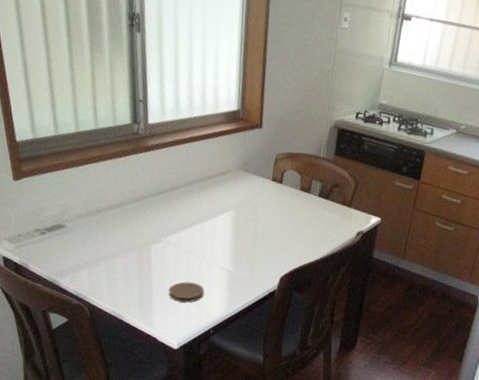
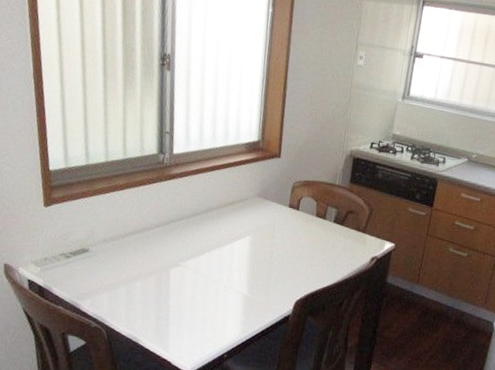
coaster: present [169,282,205,303] -> none [185,305,220,327]

